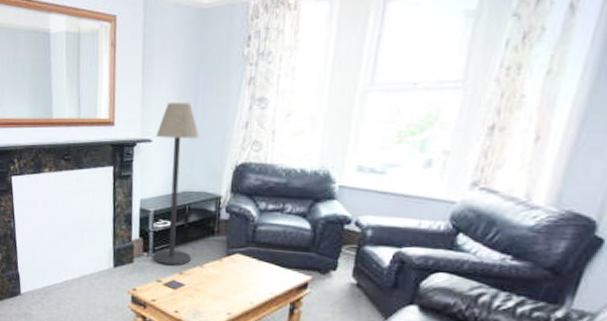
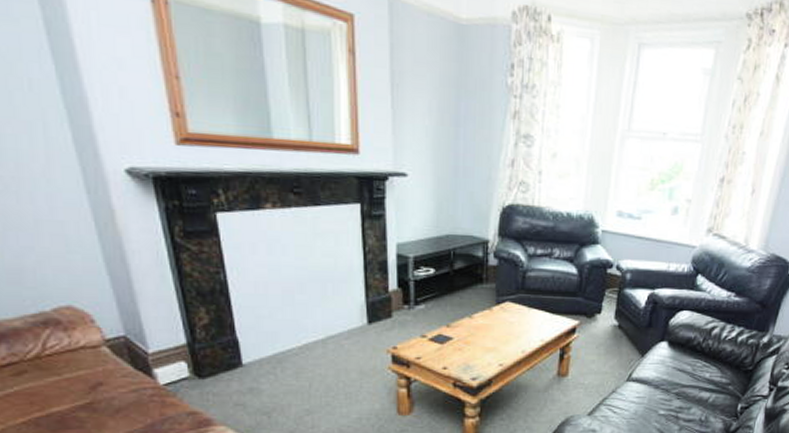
floor lamp: present [151,103,200,266] -> none [412,131,462,318]

